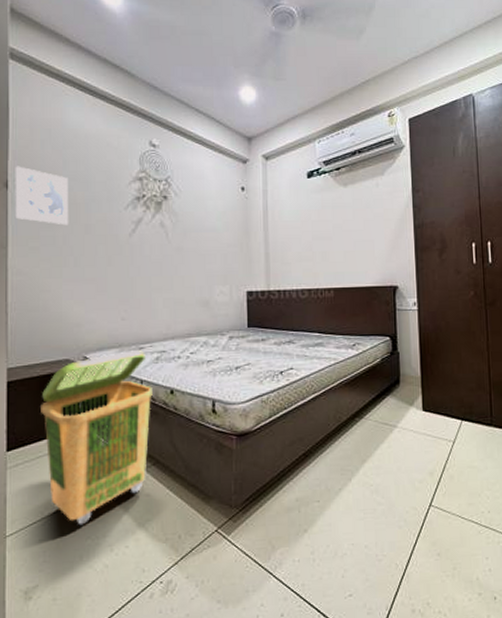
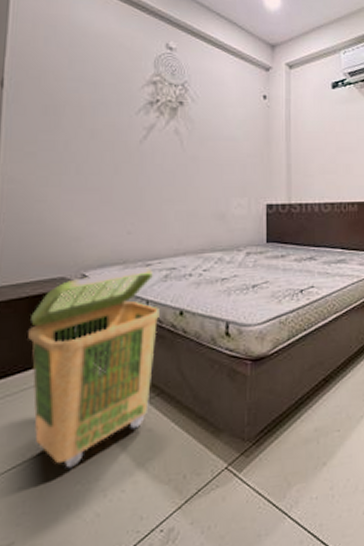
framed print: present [15,166,69,226] -> none [10,63,73,130]

